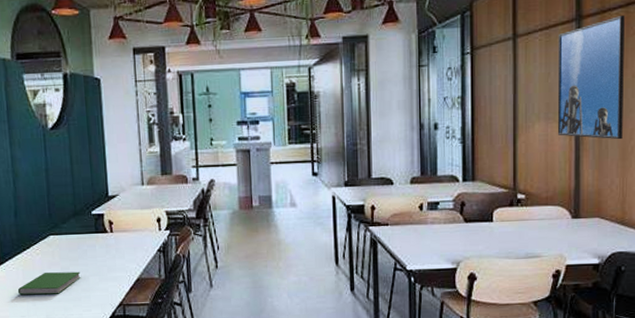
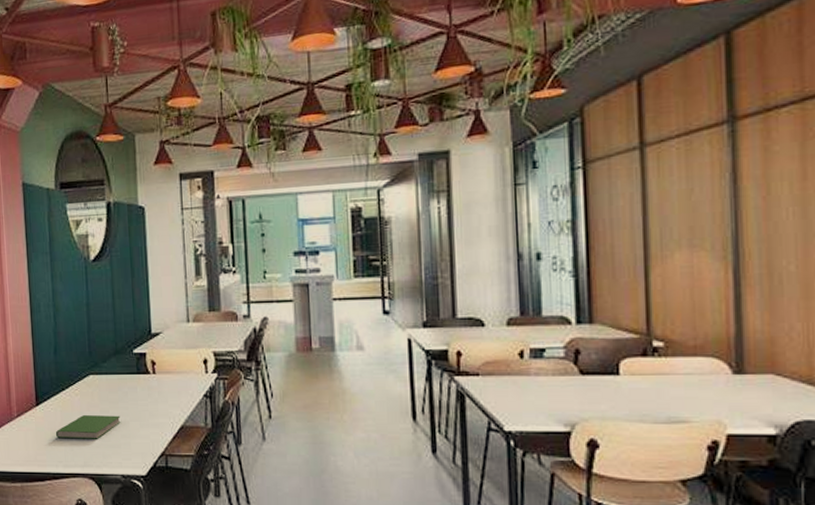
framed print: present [557,15,625,140] -> none [702,112,804,273]

